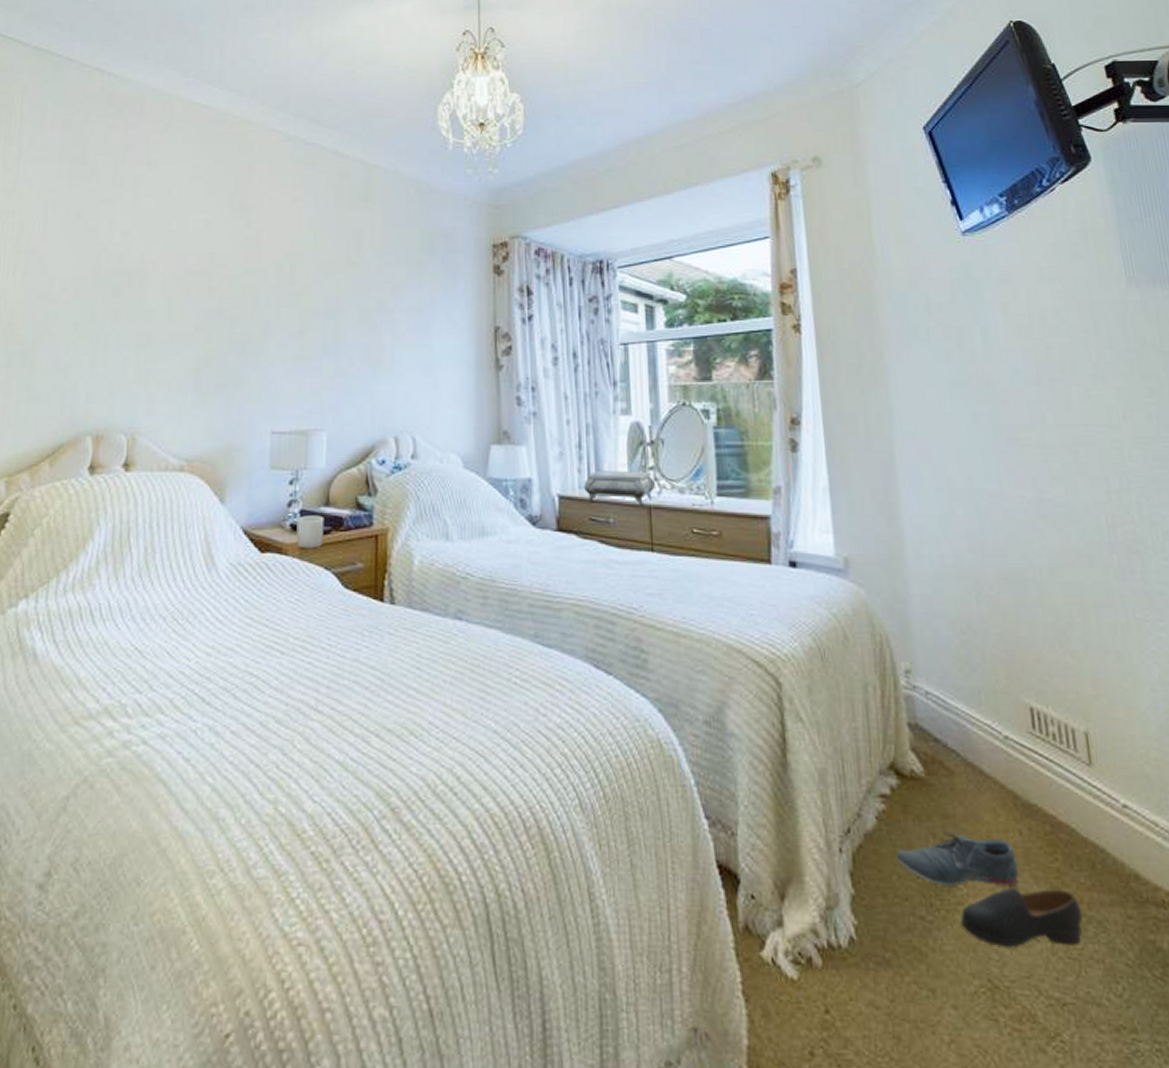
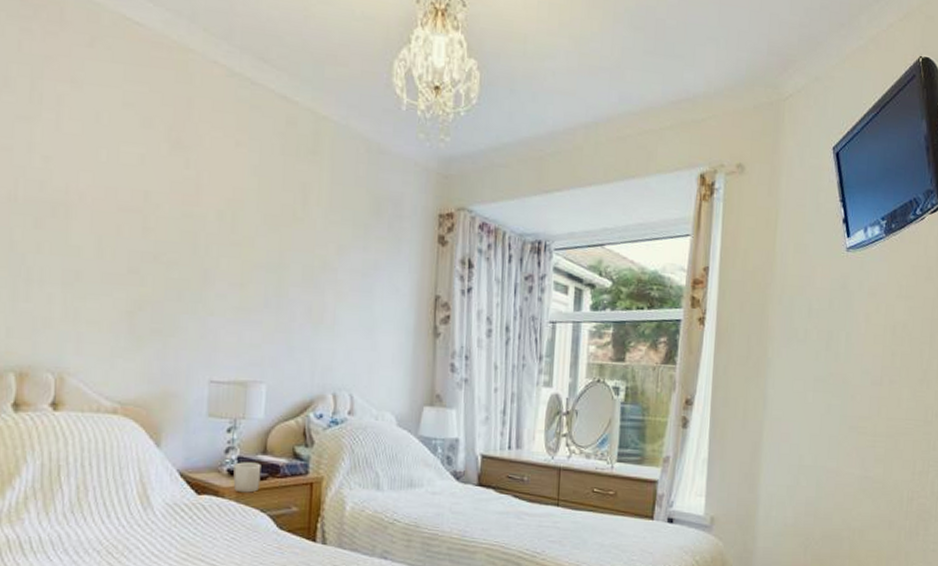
jewelry box: present [583,470,657,506] -> none [504,434,567,468]

